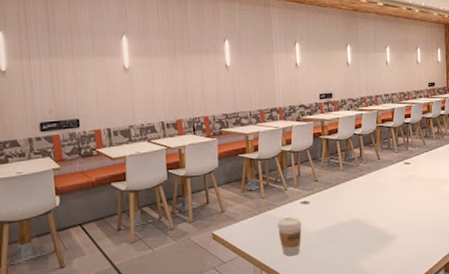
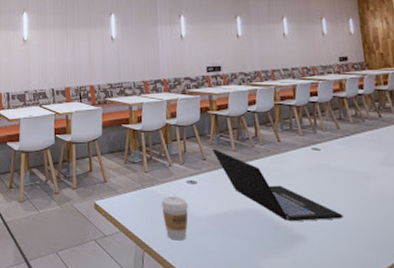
laptop: none [324,170,424,226] -> present [213,148,344,222]

